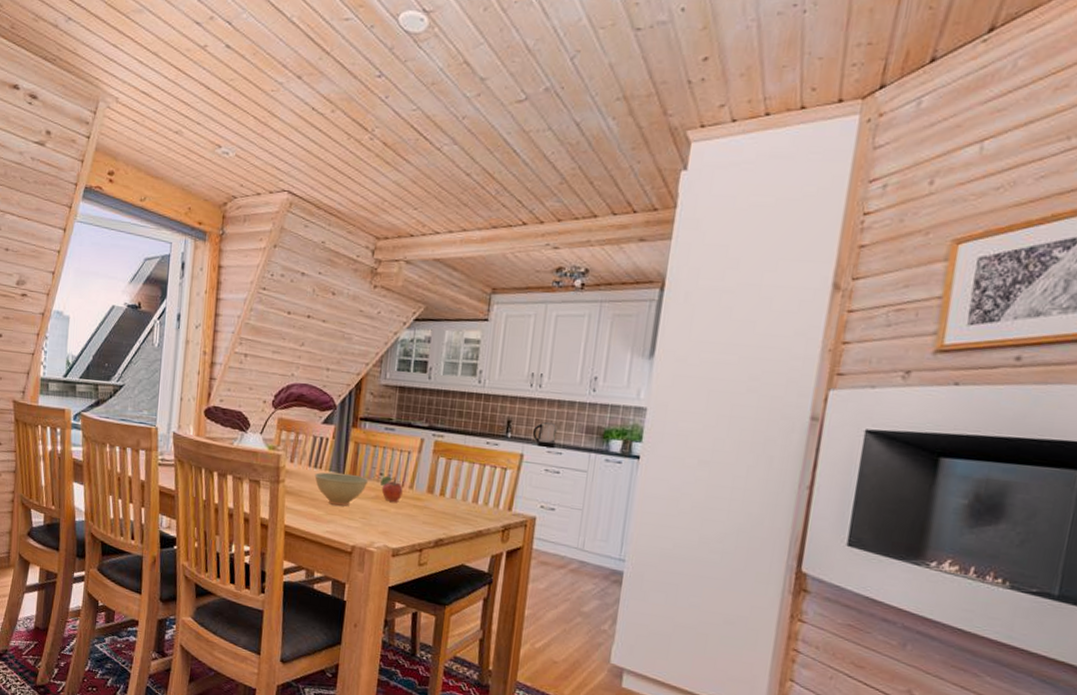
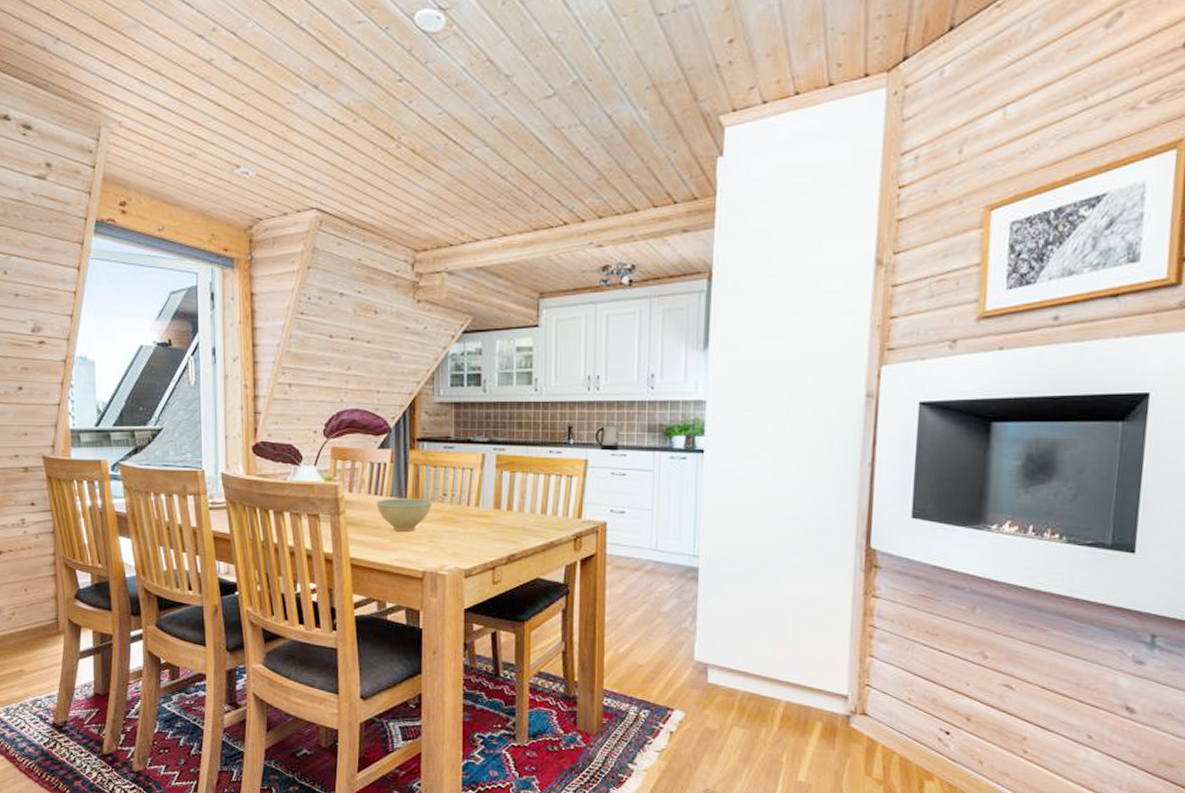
fruit: present [381,475,403,502] -> none [445,495,469,522]

